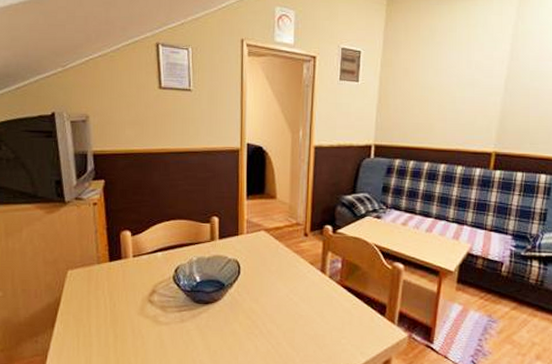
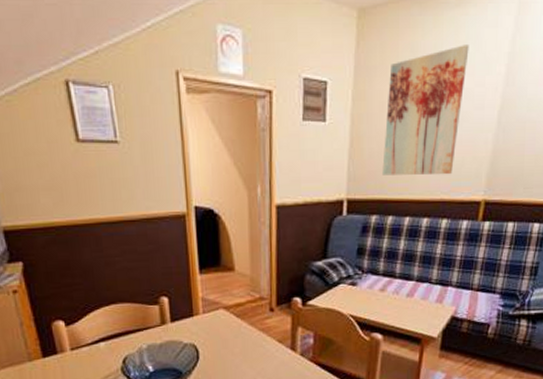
wall art: none [405,27,478,129] -> present [382,45,469,176]

